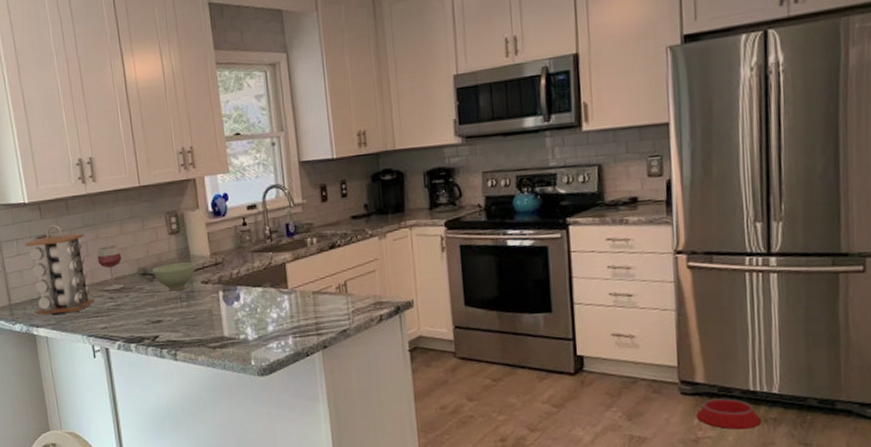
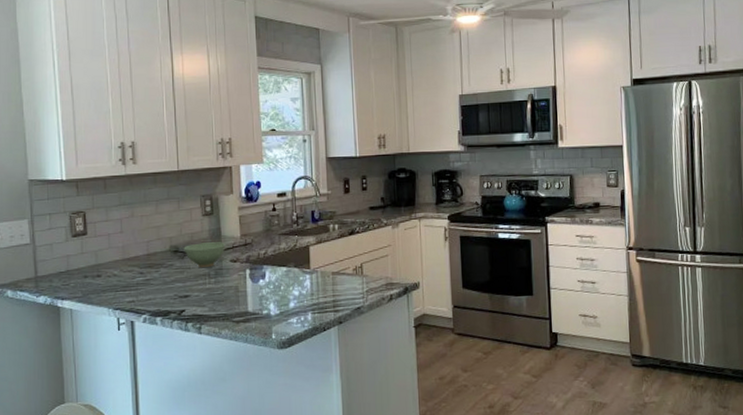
spice rack: present [25,225,95,316] -> none [58,202,125,288]
wineglass: present [96,245,125,291] -> none [130,223,156,267]
pet bowl: present [696,398,761,430] -> none [643,369,692,396]

